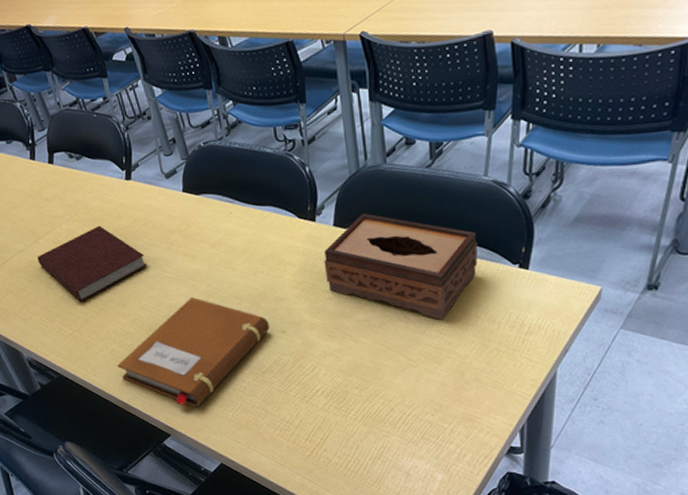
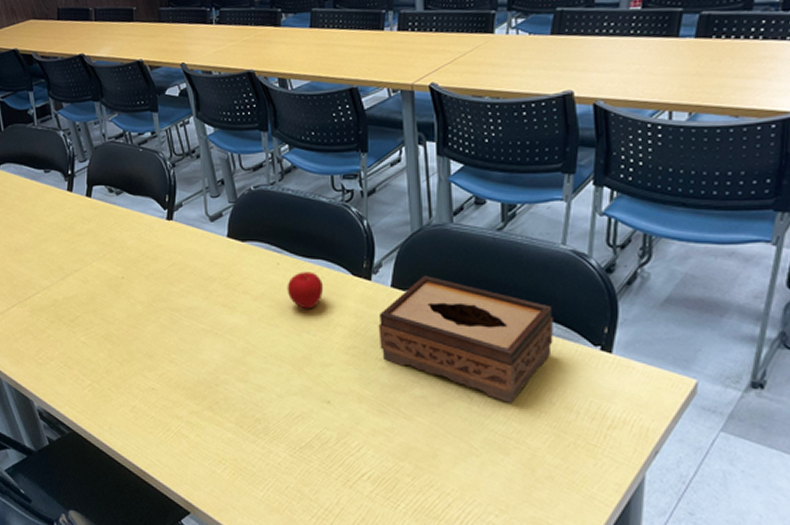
notebook: present [37,225,148,302] -> none [62,267,182,349]
notebook: present [117,297,270,407] -> none [137,355,313,482]
apple: none [240,218,274,252] -> present [287,271,324,309]

